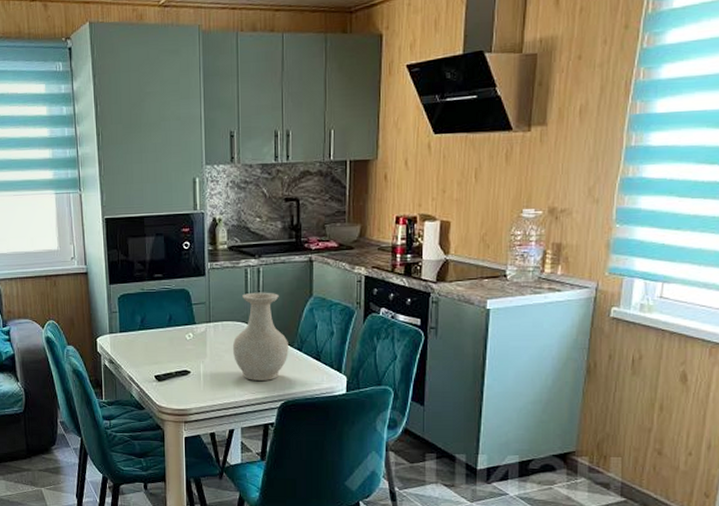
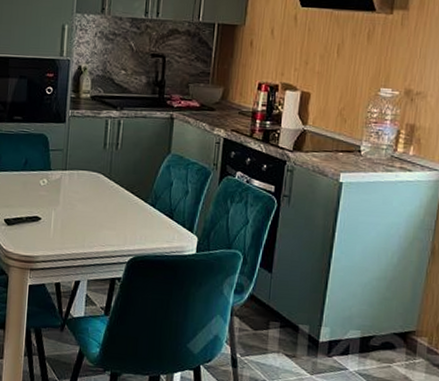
vase: present [232,292,288,381] -> none [85,143,143,234]

